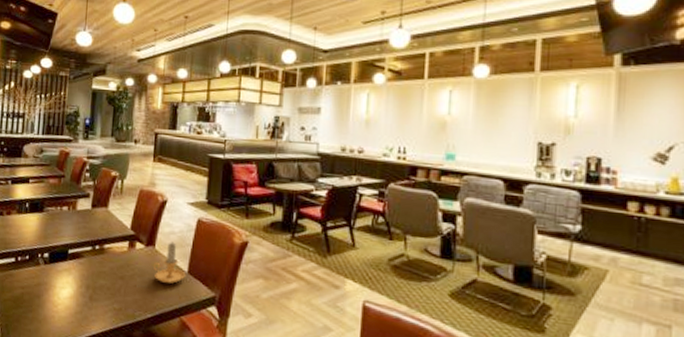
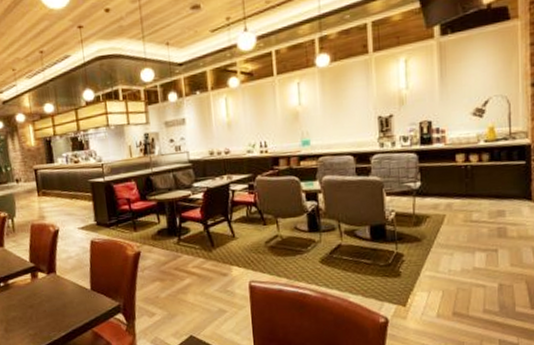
candle: present [154,242,186,284] -> none [58,265,90,304]

